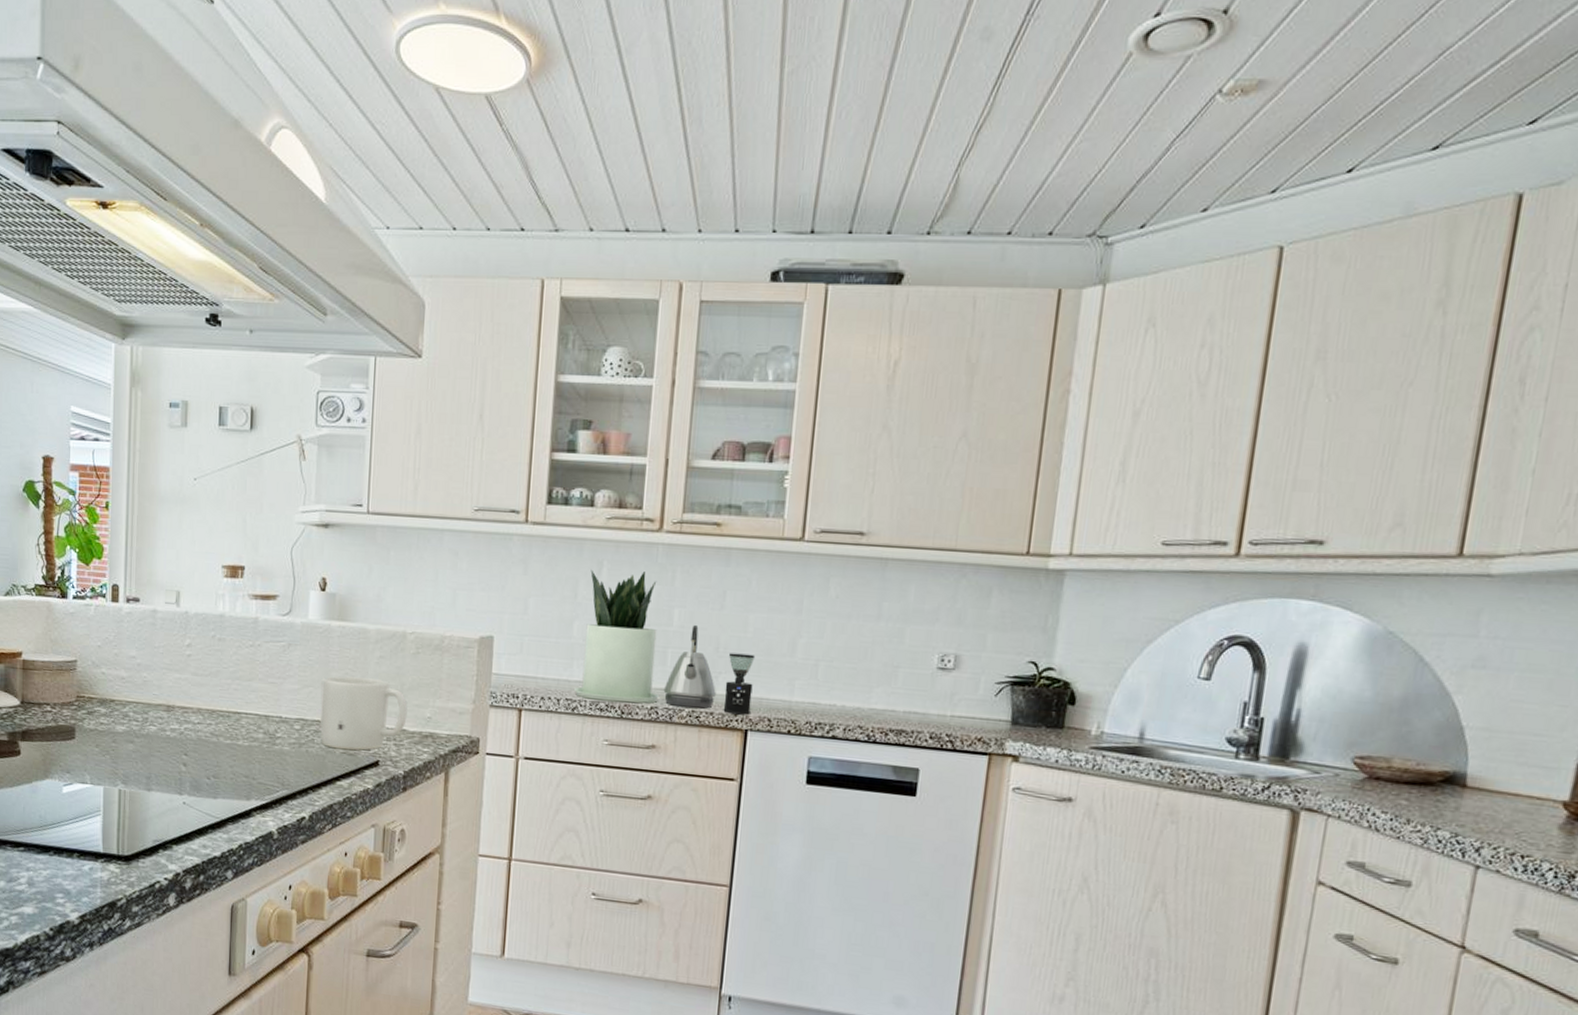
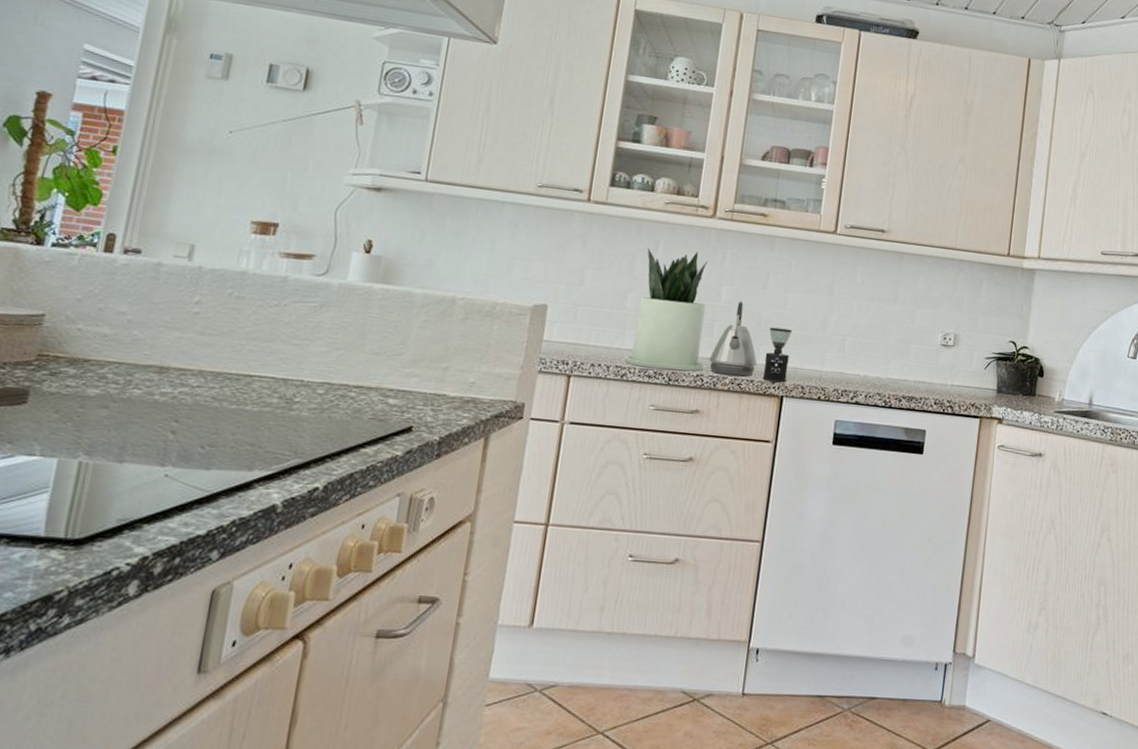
mug: present [320,676,408,751] -> none [347,339,450,416]

